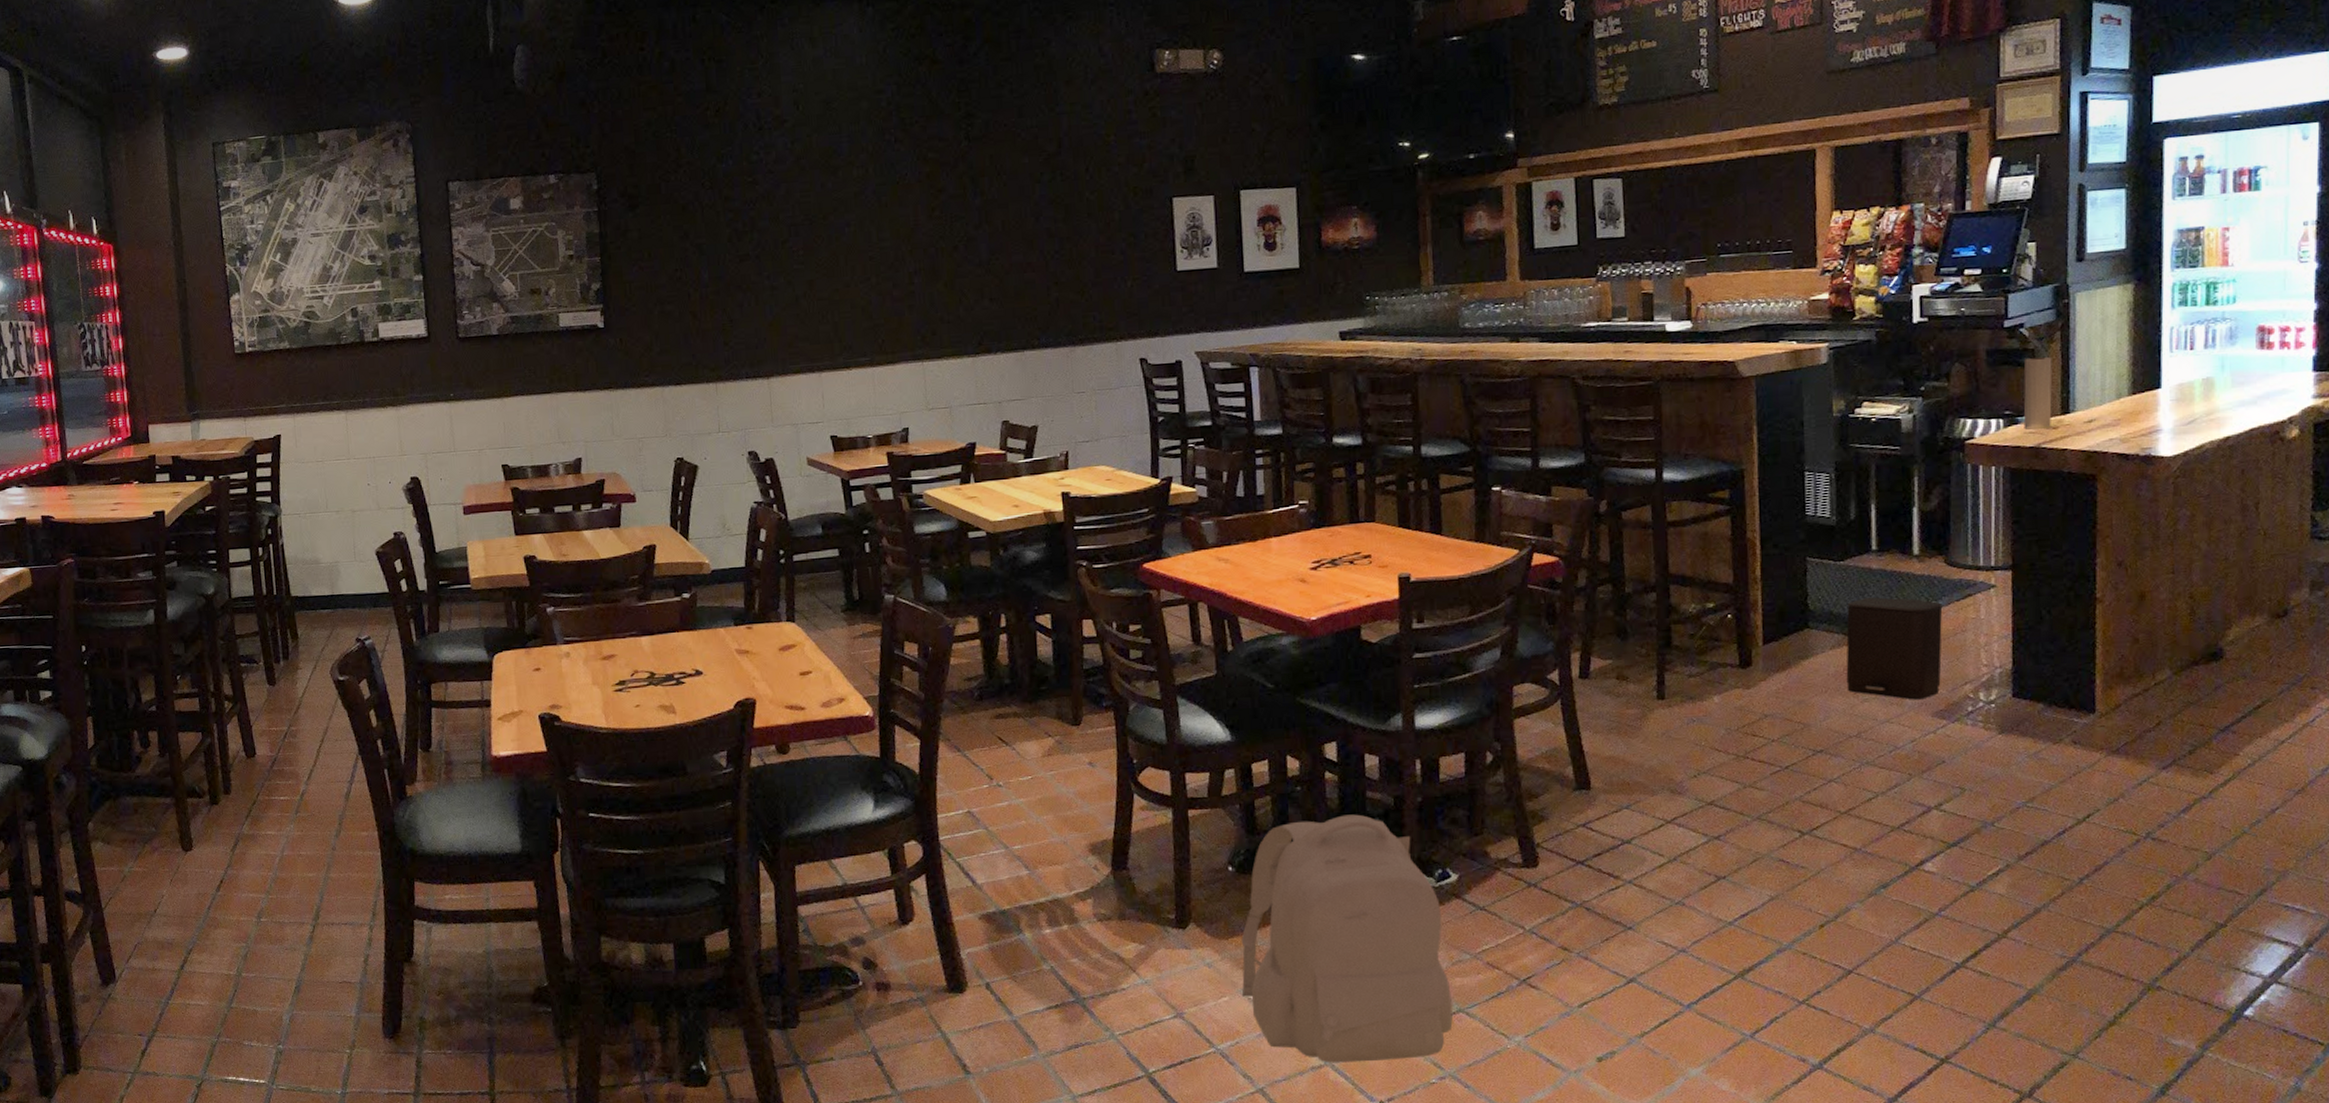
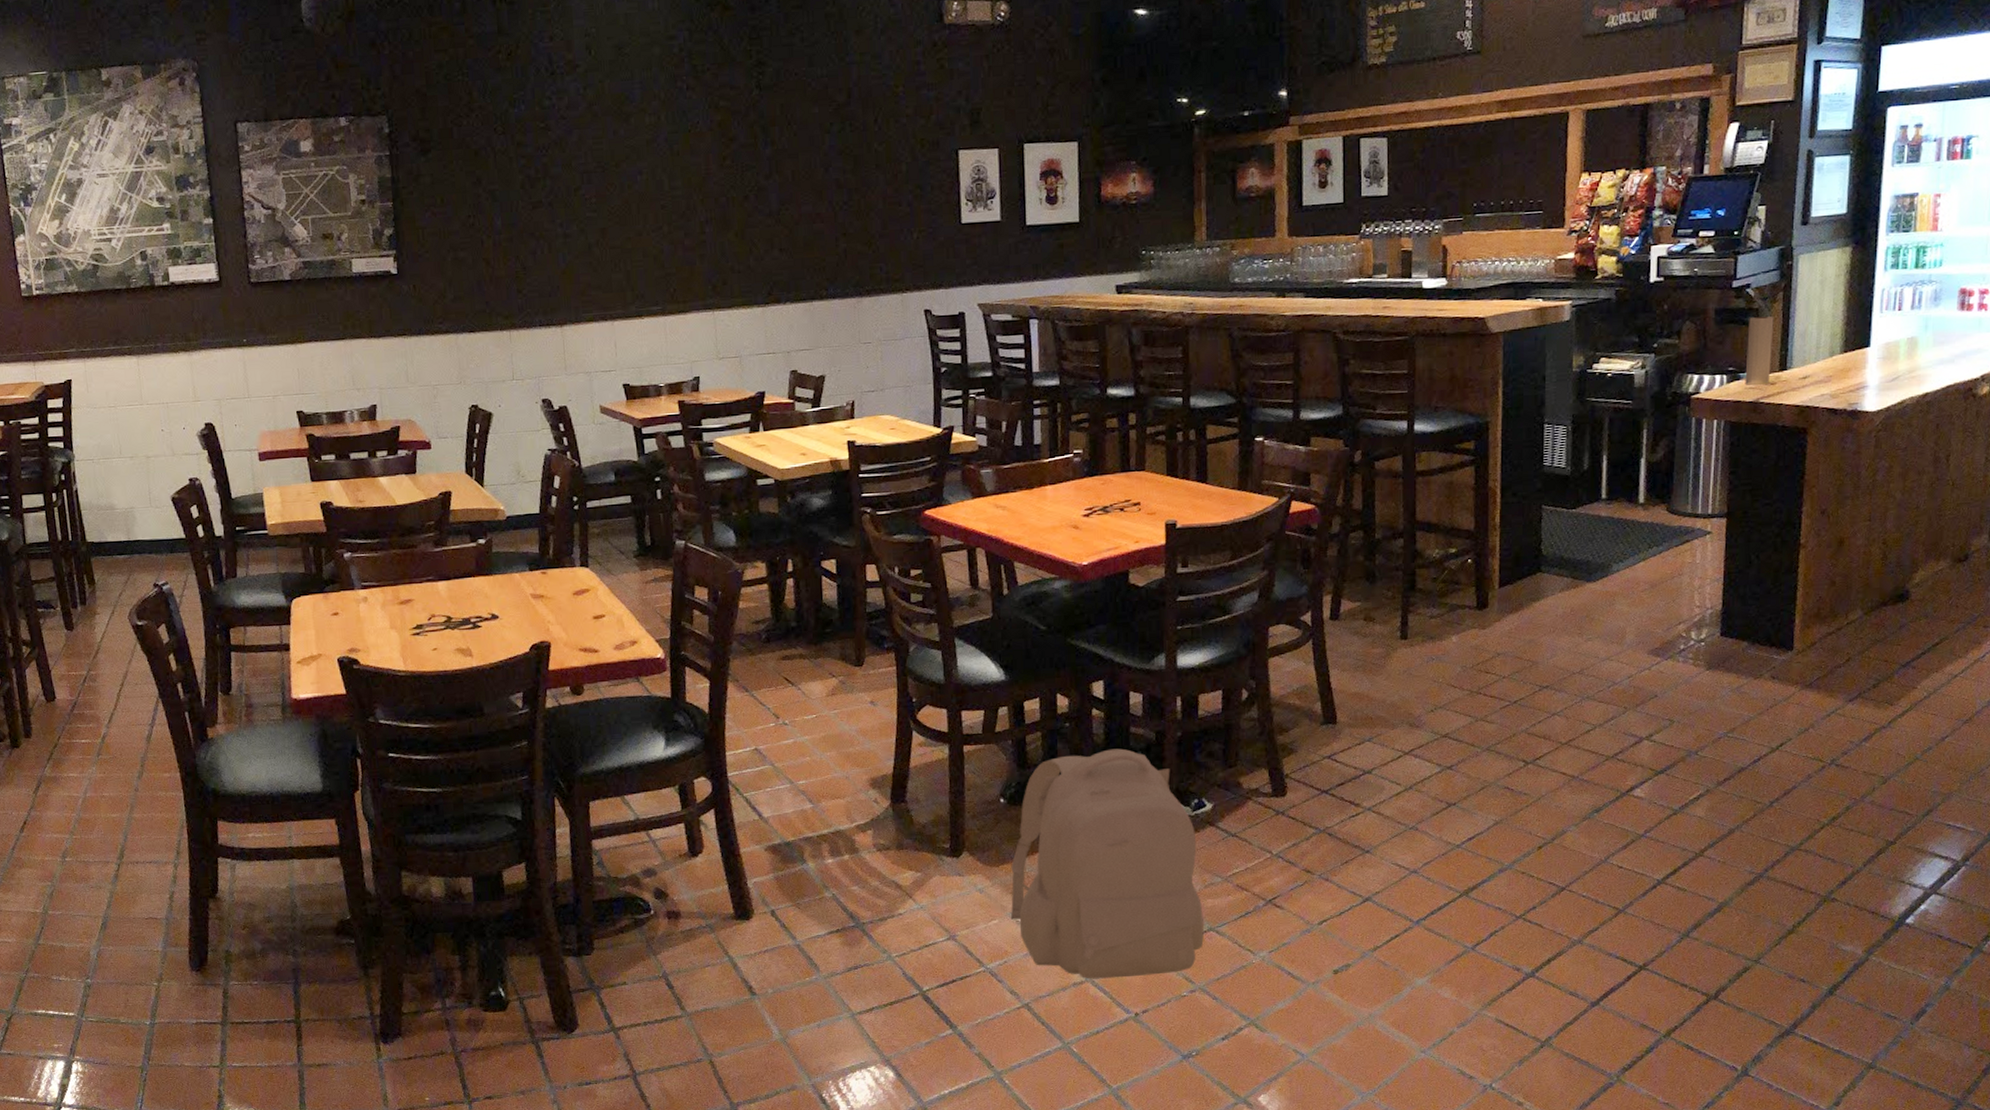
pedal bin: present [1846,597,1943,700] -> none [1573,543,1663,639]

